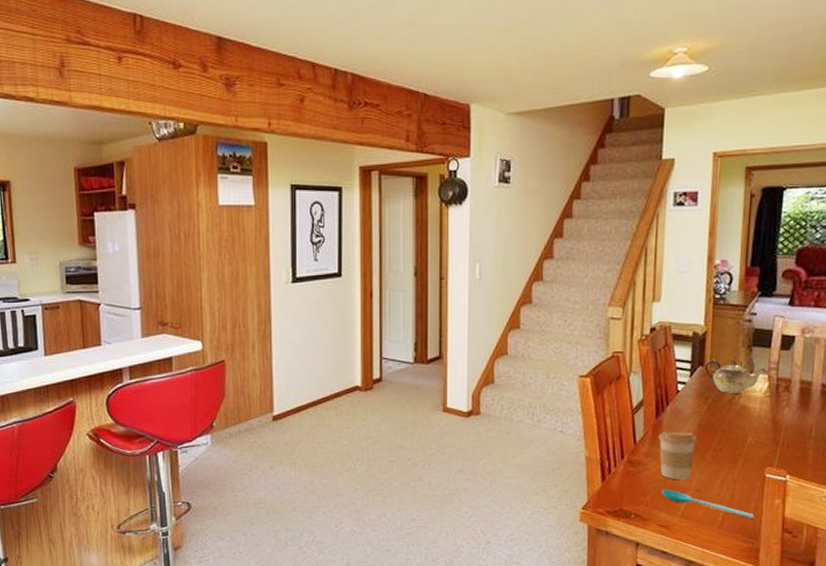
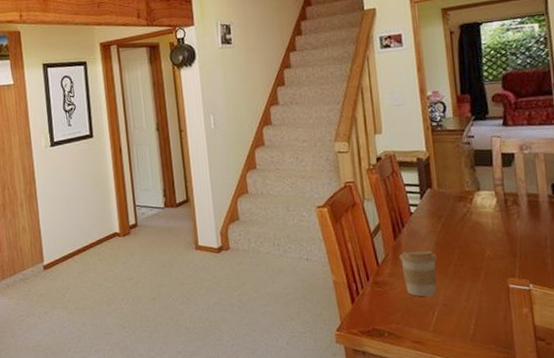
spoon: present [661,489,754,519] -> none [410,306,505,329]
teapot: present [704,359,768,393] -> none [433,179,494,212]

